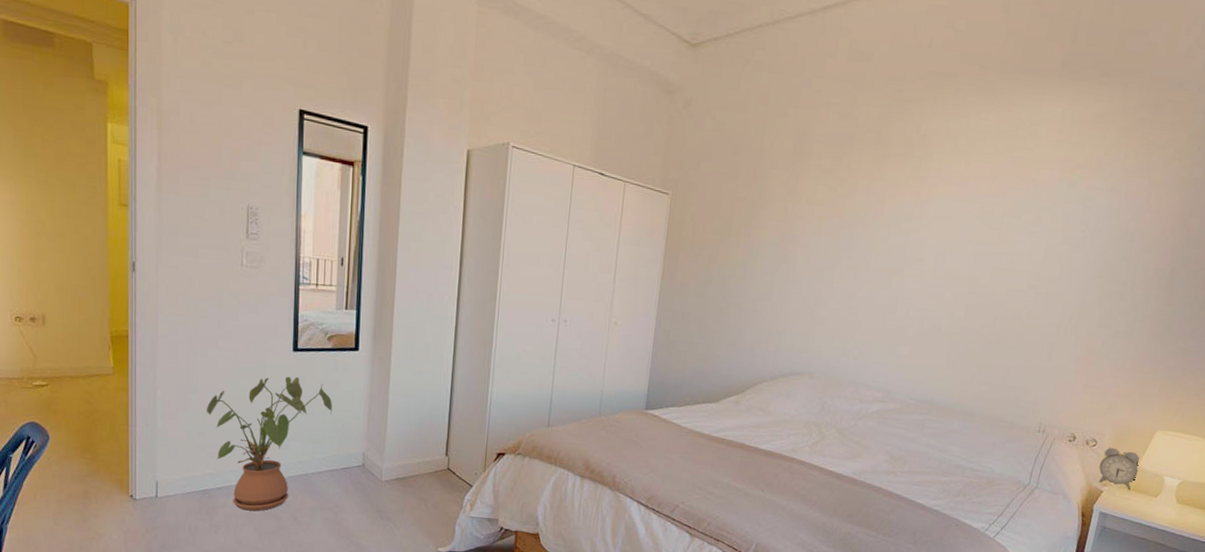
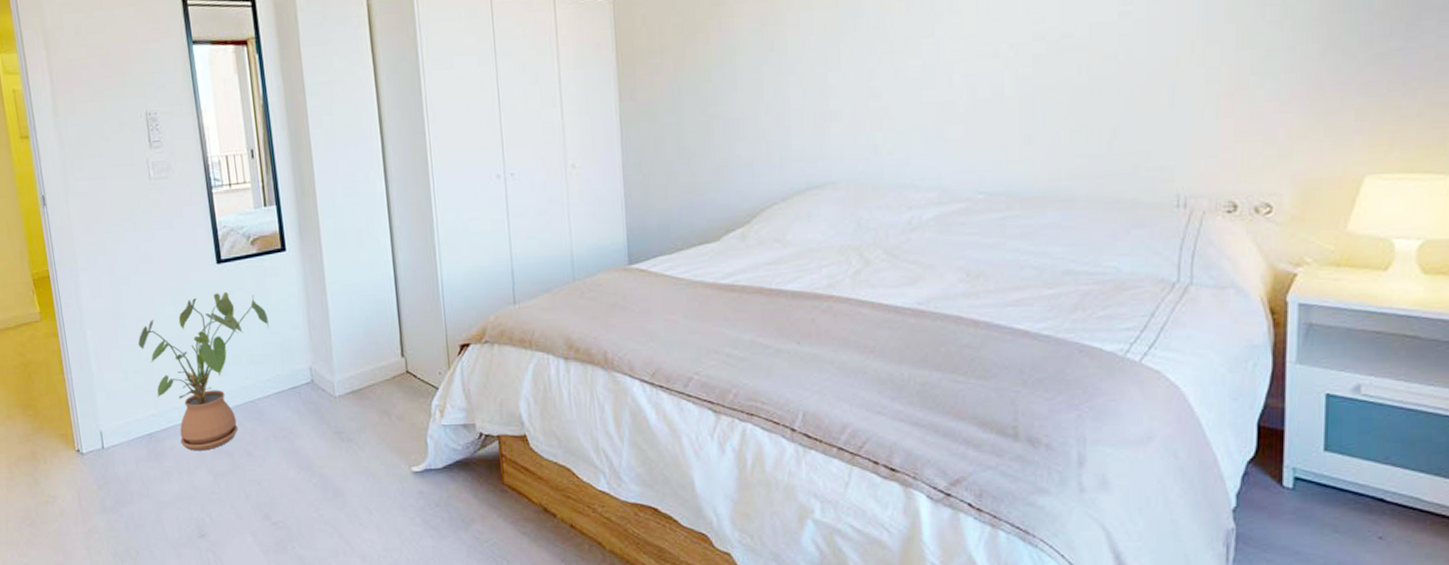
alarm clock: present [1099,447,1139,490] -> none [1283,210,1348,267]

